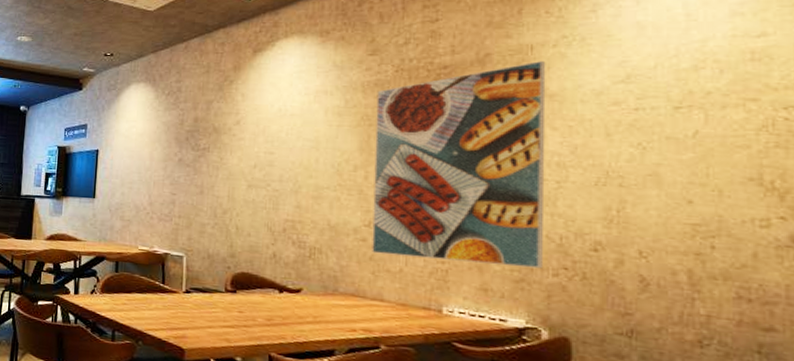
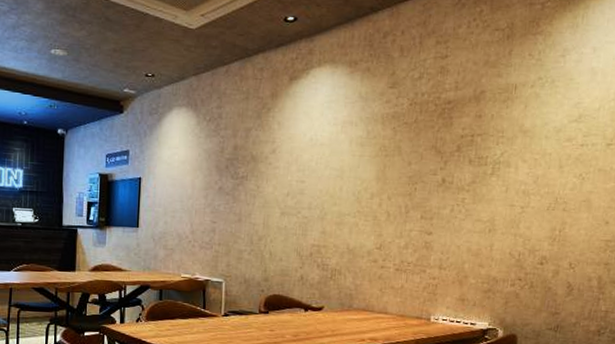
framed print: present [372,61,546,269] -> none [381,100,525,281]

